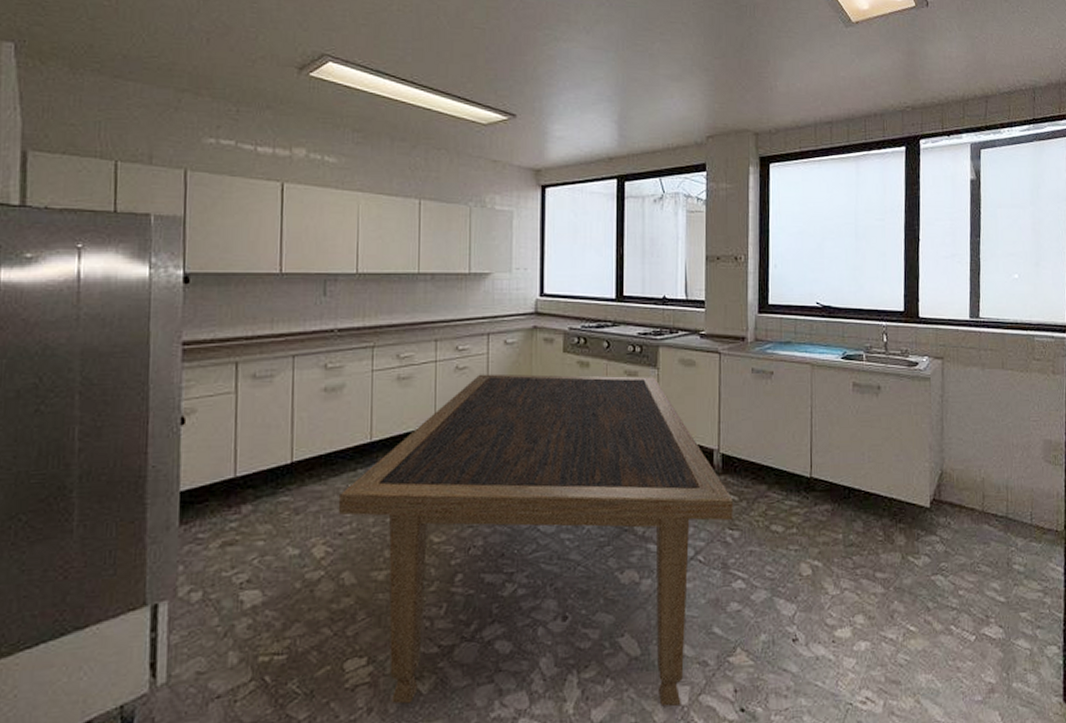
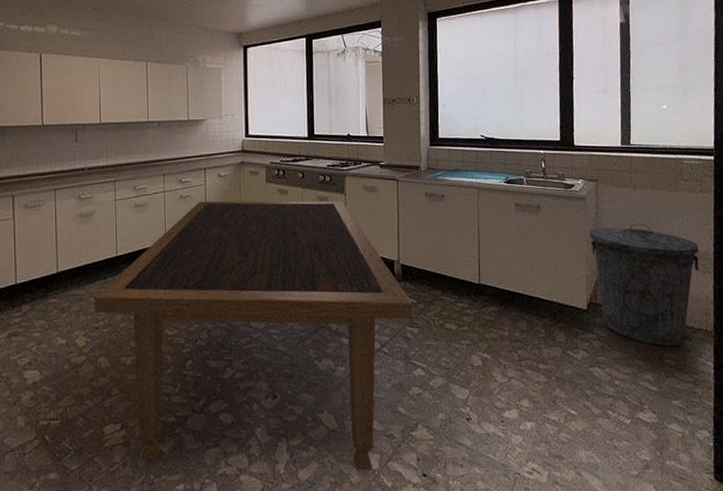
trash can: none [934,408,1050,550] -> present [590,223,699,347]

